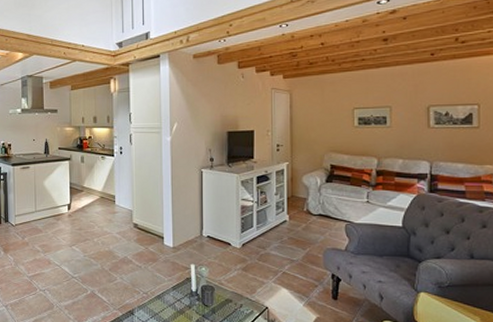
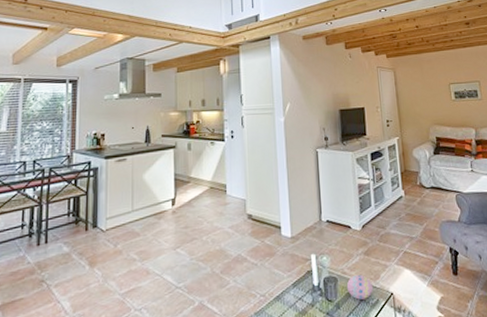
decorative egg: none [223,286,249,309] -> present [346,274,374,300]

